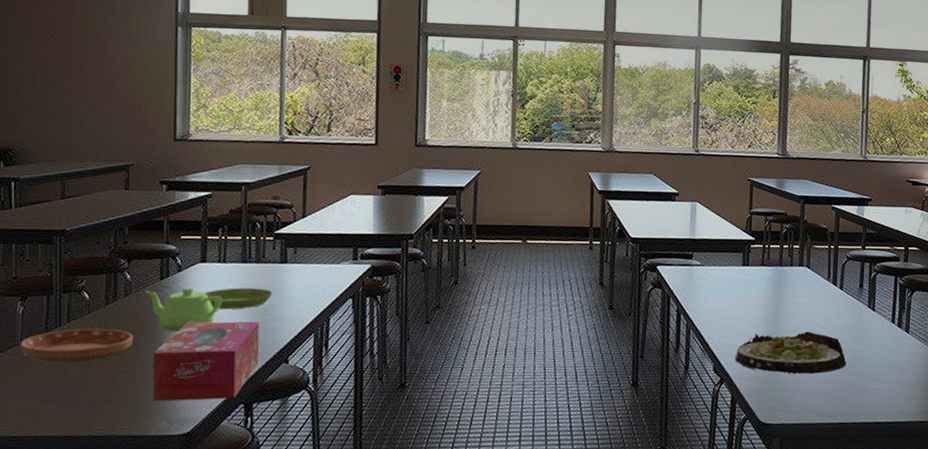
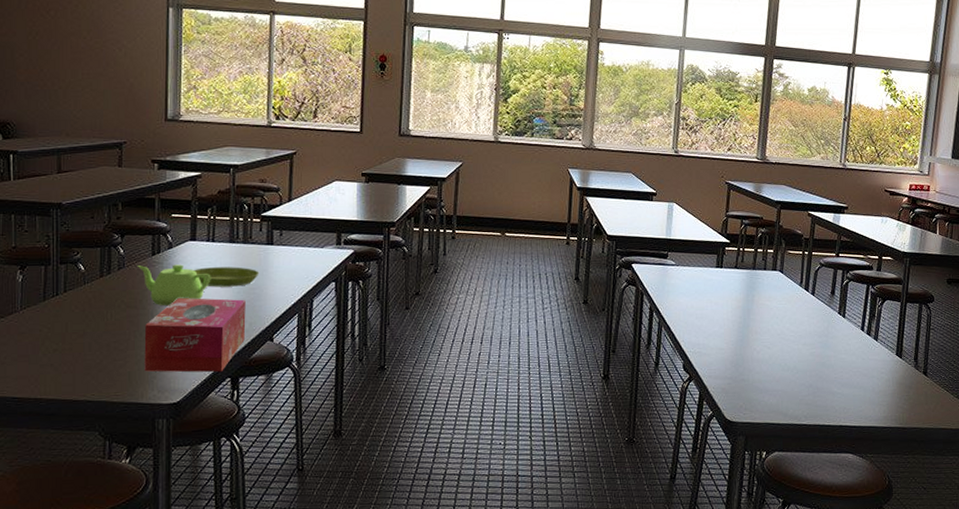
saucer: present [20,328,133,363] -> none [20,299,126,330]
salad plate: present [734,331,846,375] -> none [704,334,814,376]

